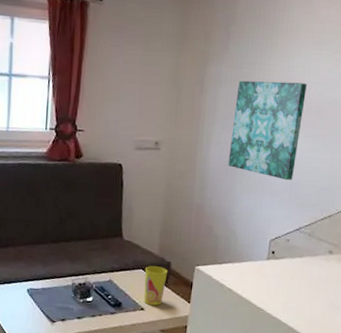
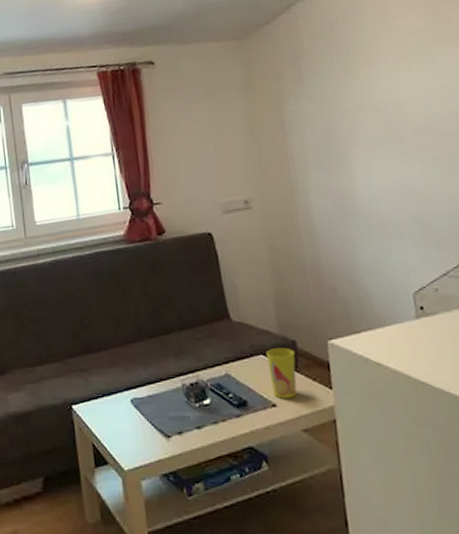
wall art: present [228,80,307,181] -> none [324,102,421,218]

